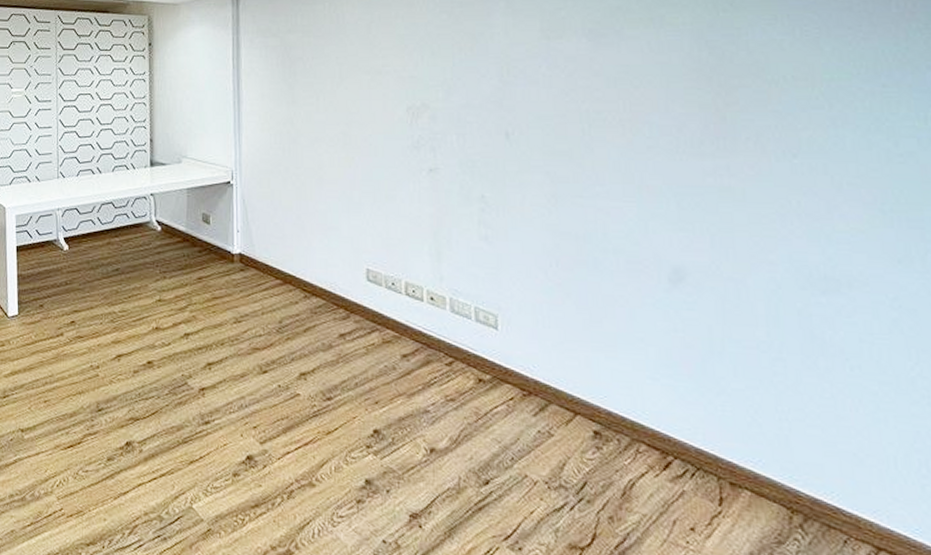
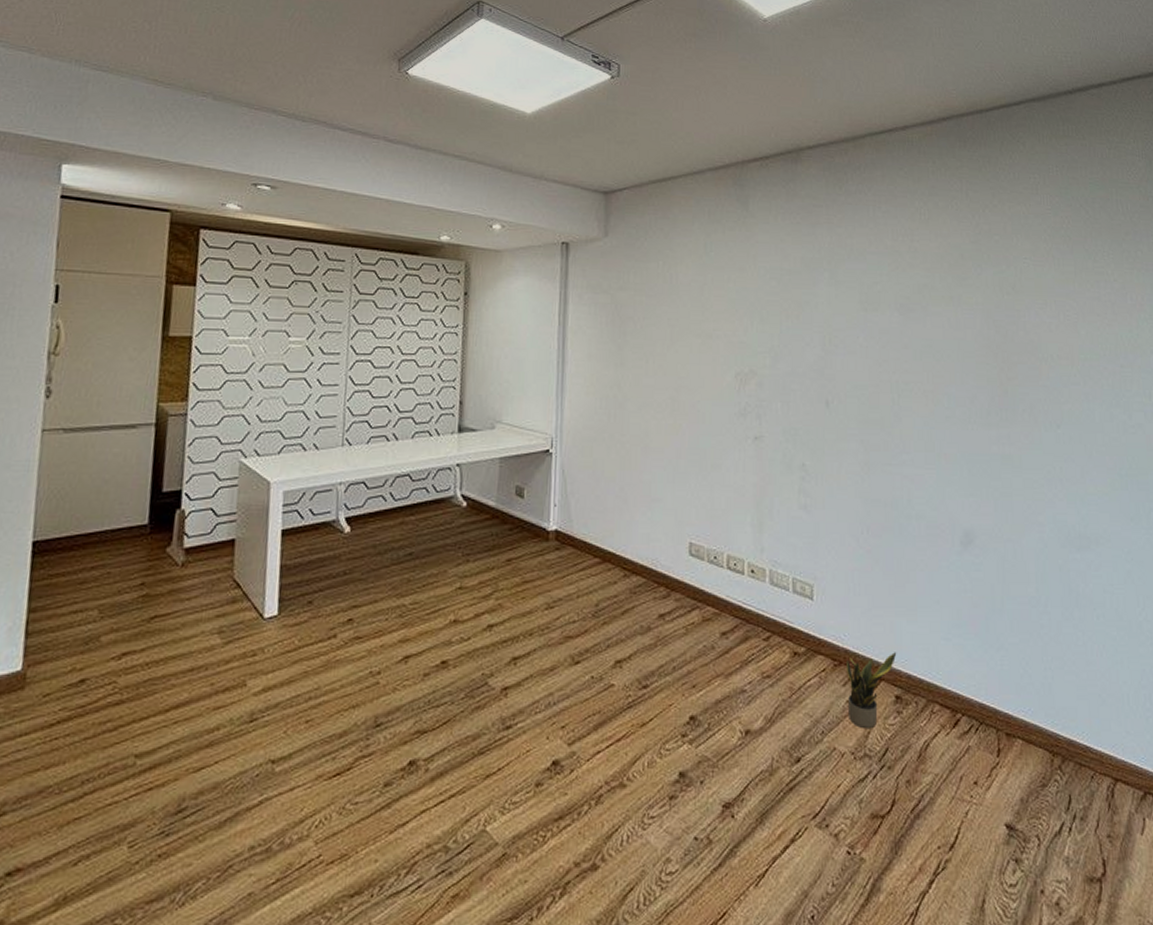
potted plant: none [537,387,594,461] -> present [847,652,897,729]

